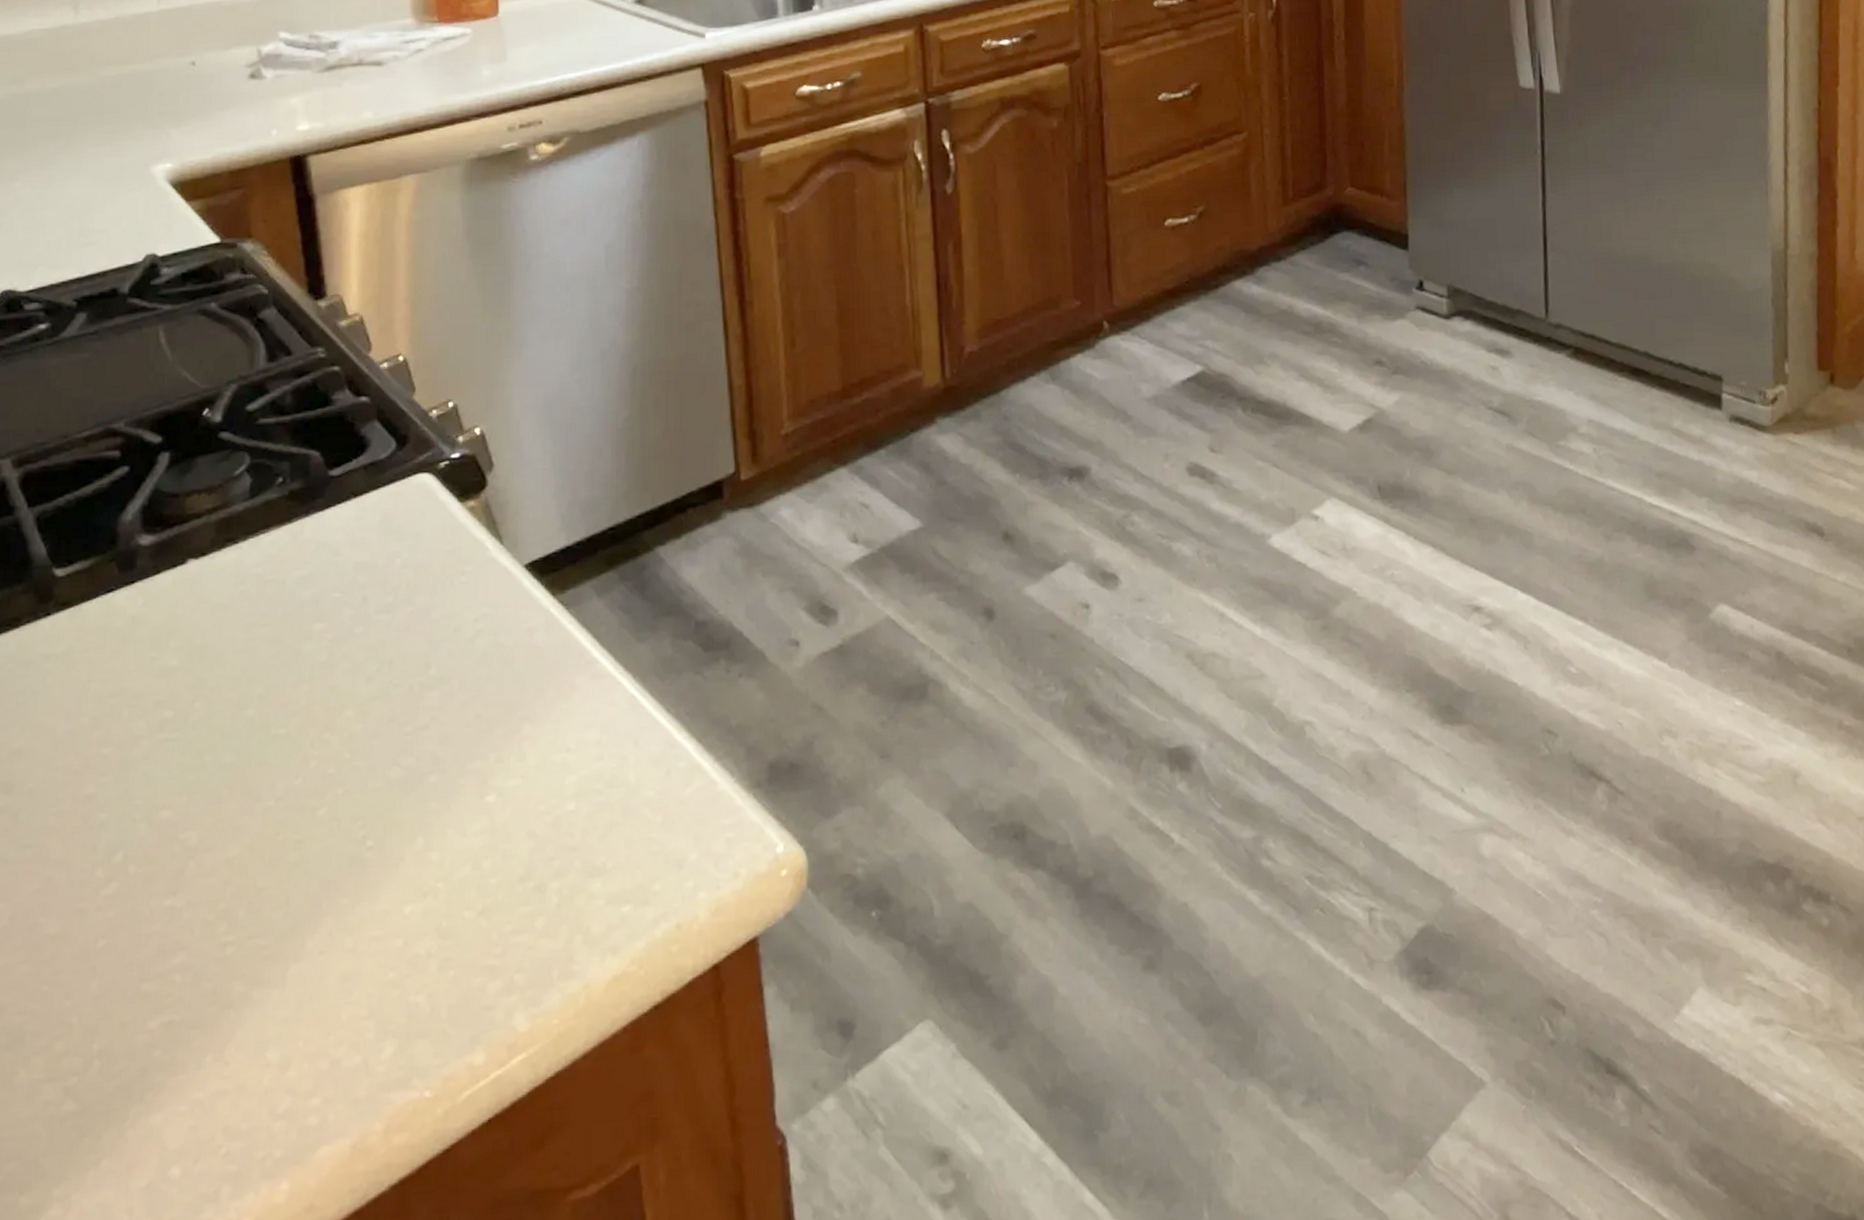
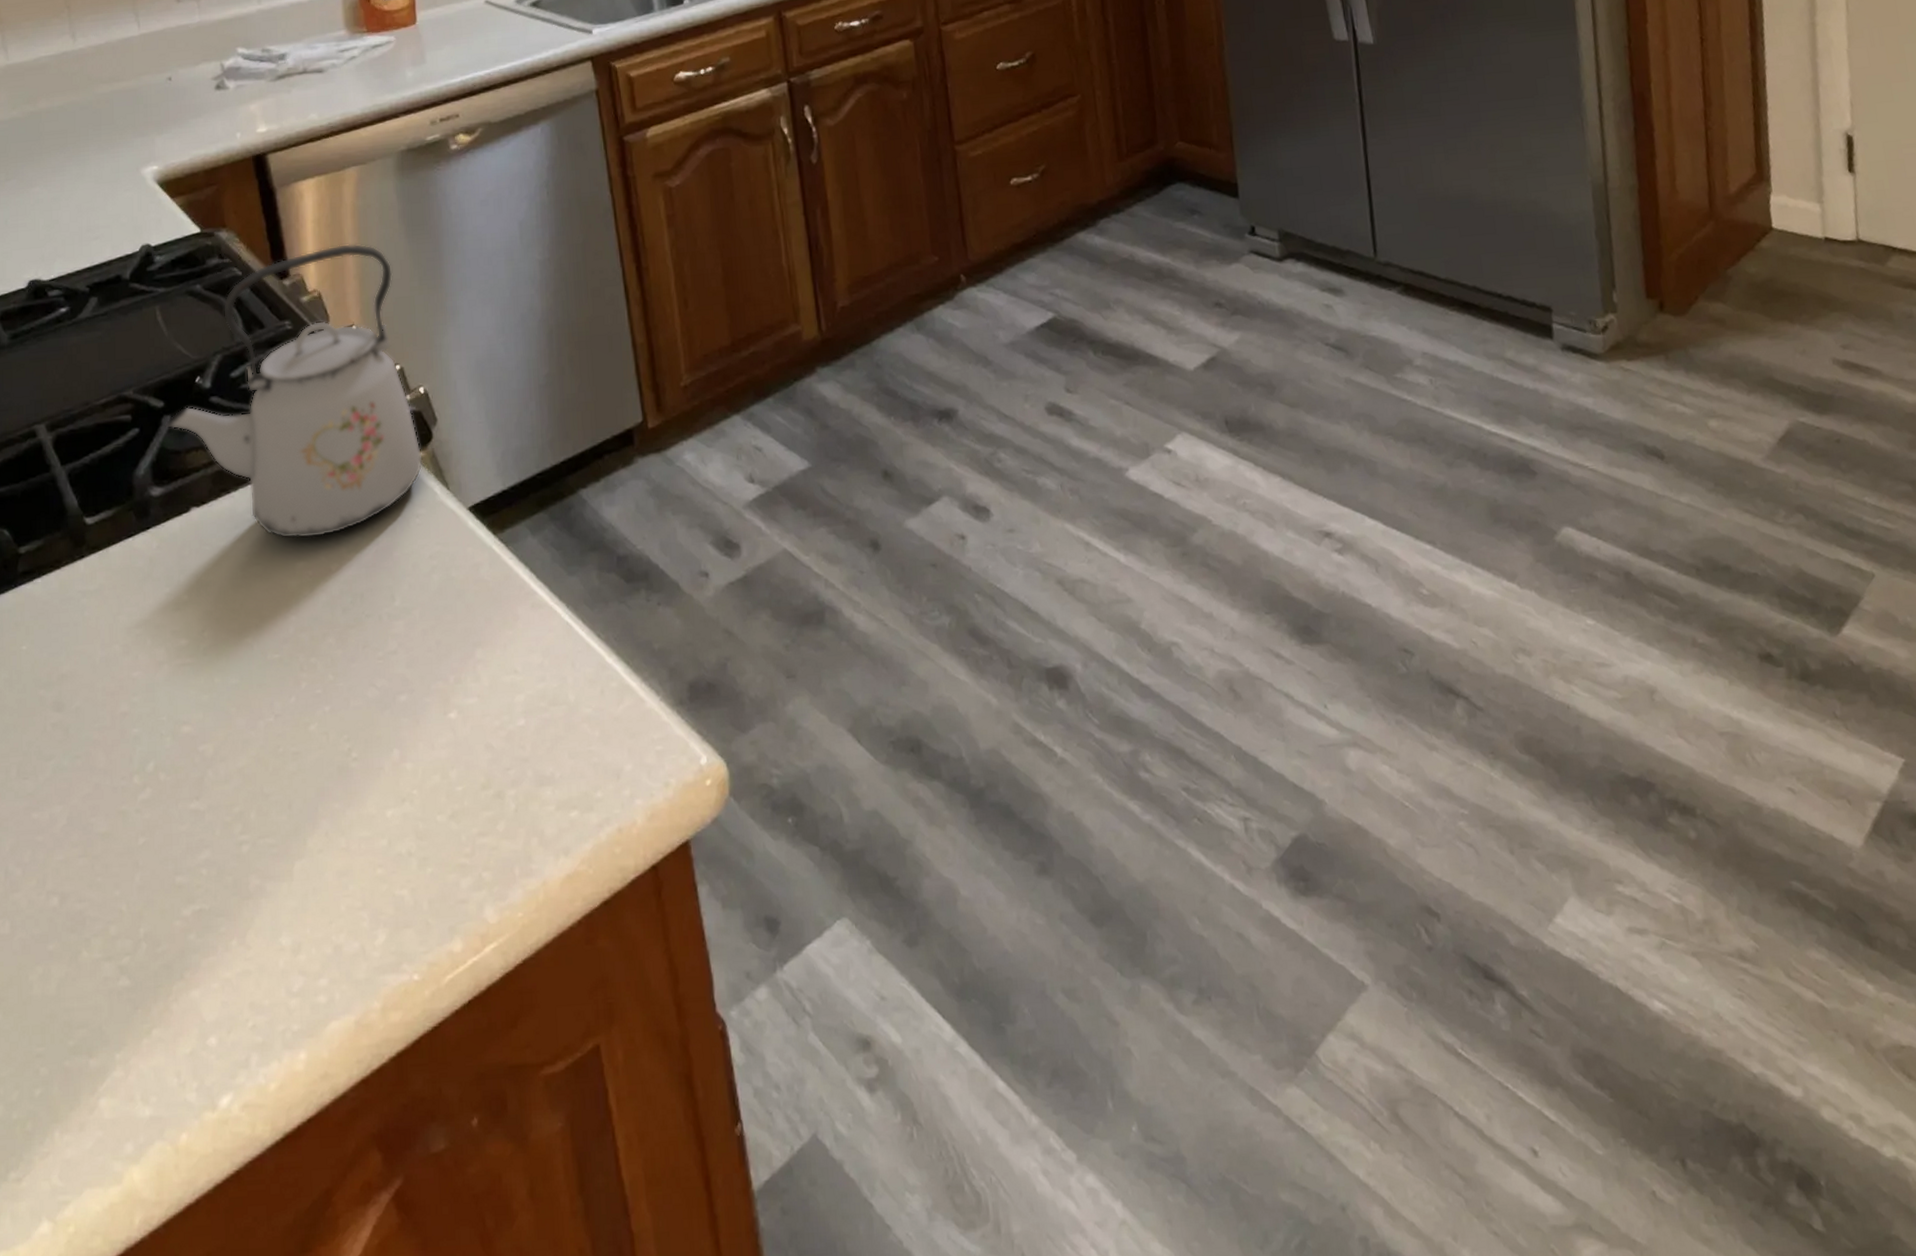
kettle: none [162,262,474,598] -> present [165,243,423,539]

